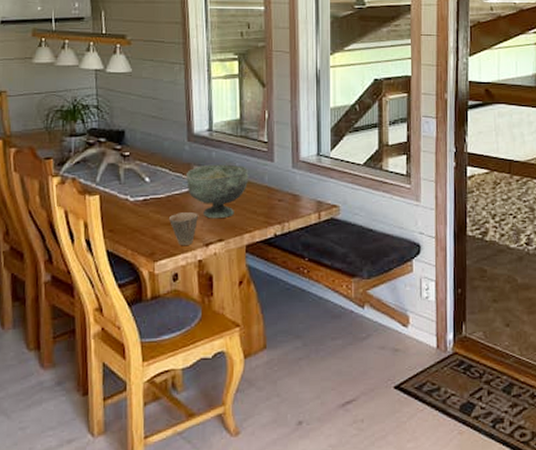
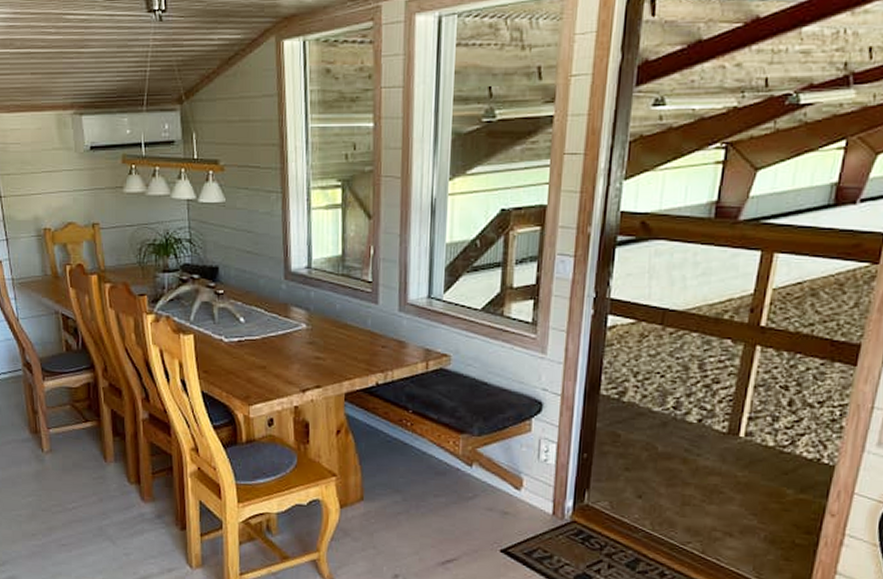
cup: present [169,212,198,246] -> none [265,356,295,391]
decorative bowl: present [186,164,249,219] -> none [283,305,350,364]

